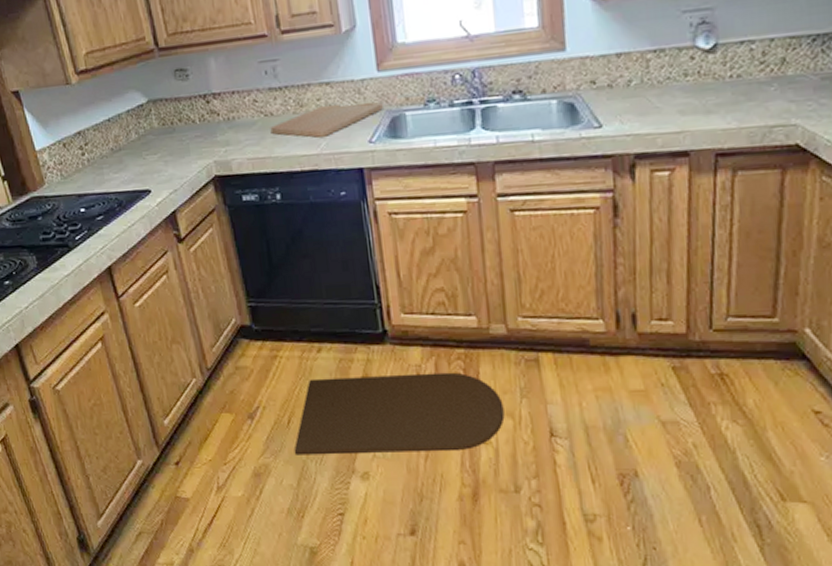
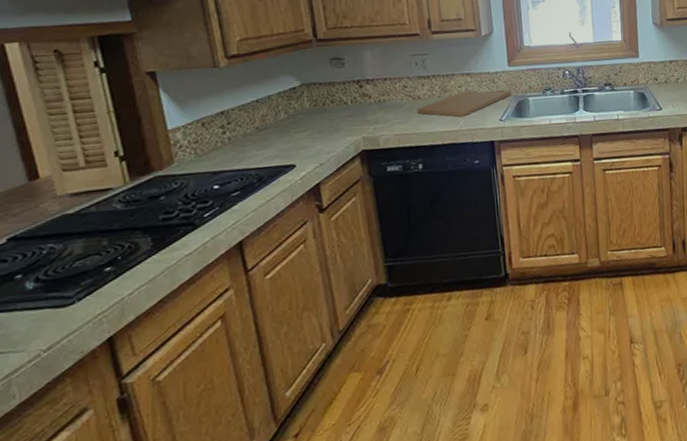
door mat: present [294,372,505,455] -> none [420,302,598,402]

